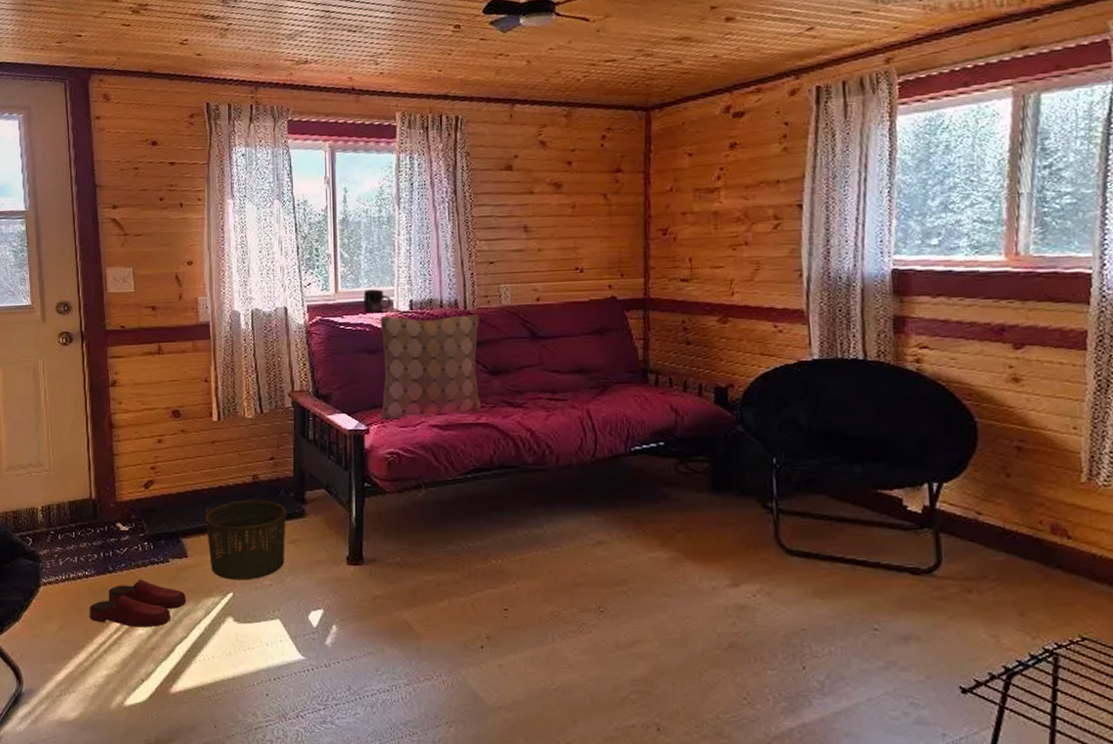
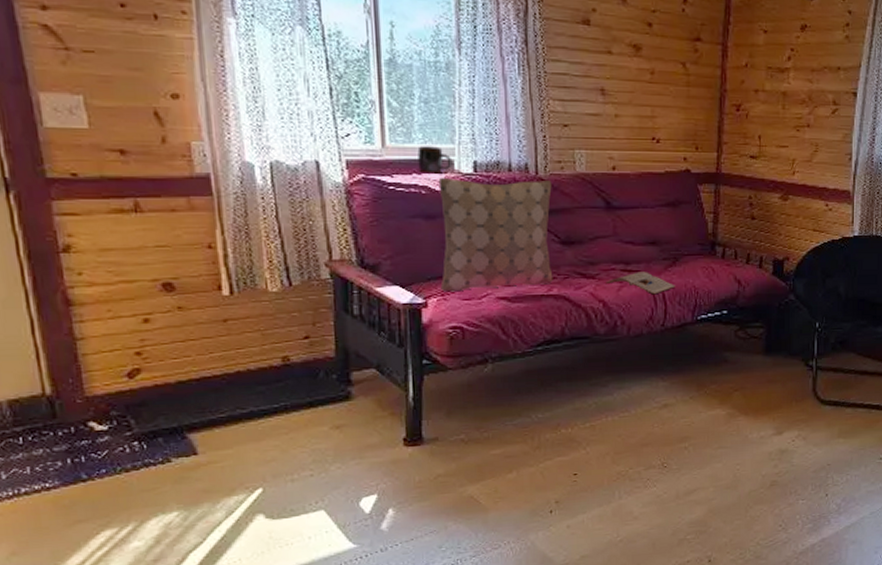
slippers: present [90,579,186,628] -> none [56,484,199,541]
basket: present [205,499,287,580] -> none [218,384,329,475]
magazine: none [532,400,605,424] -> present [605,272,675,295]

